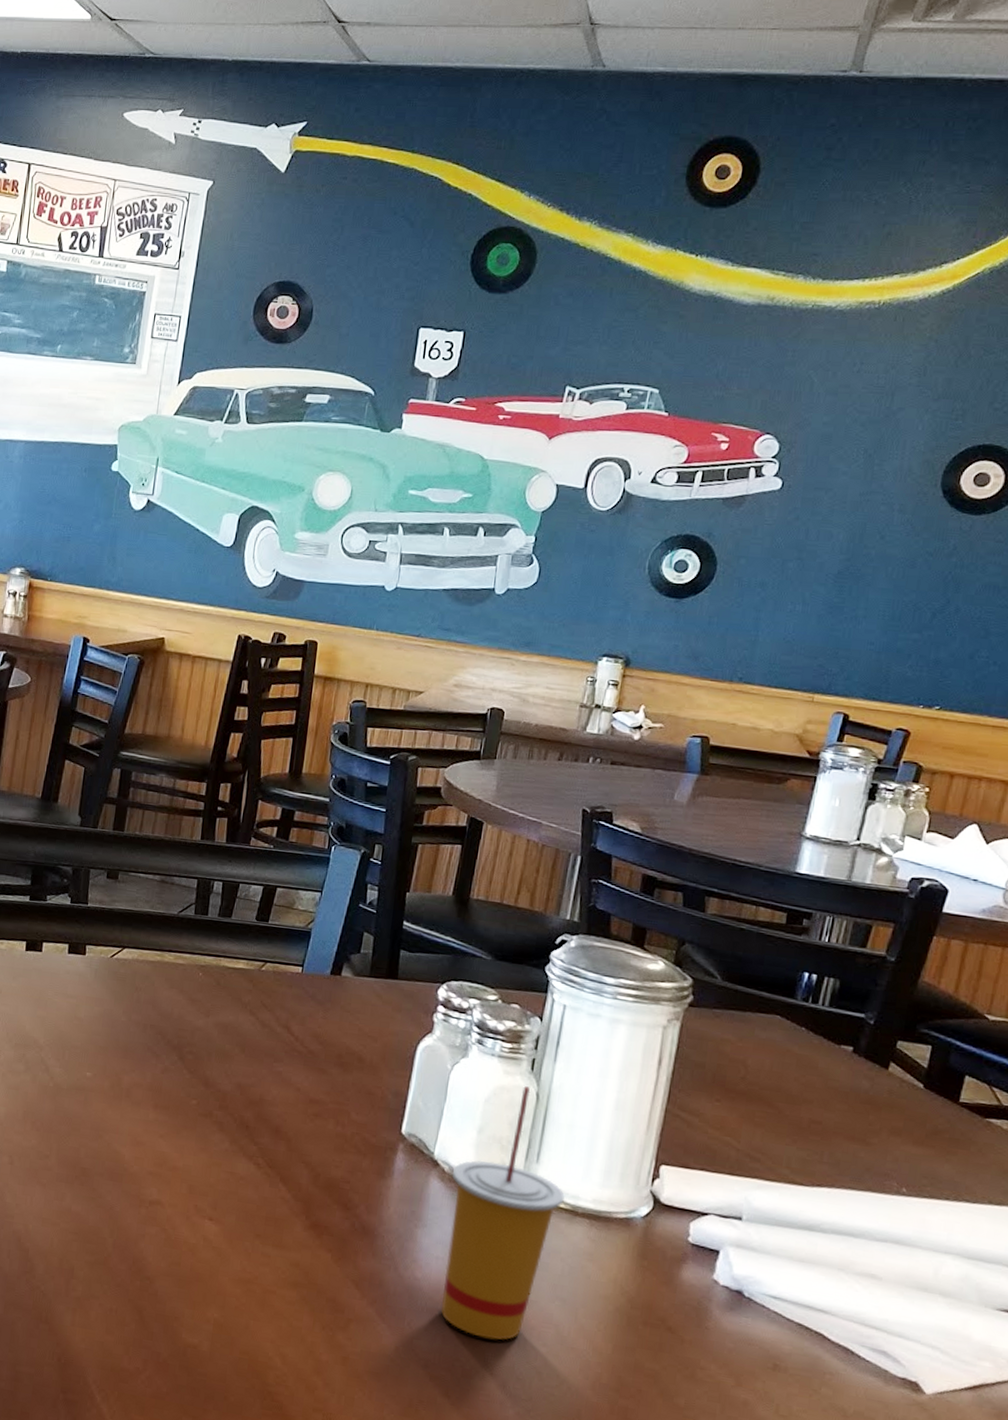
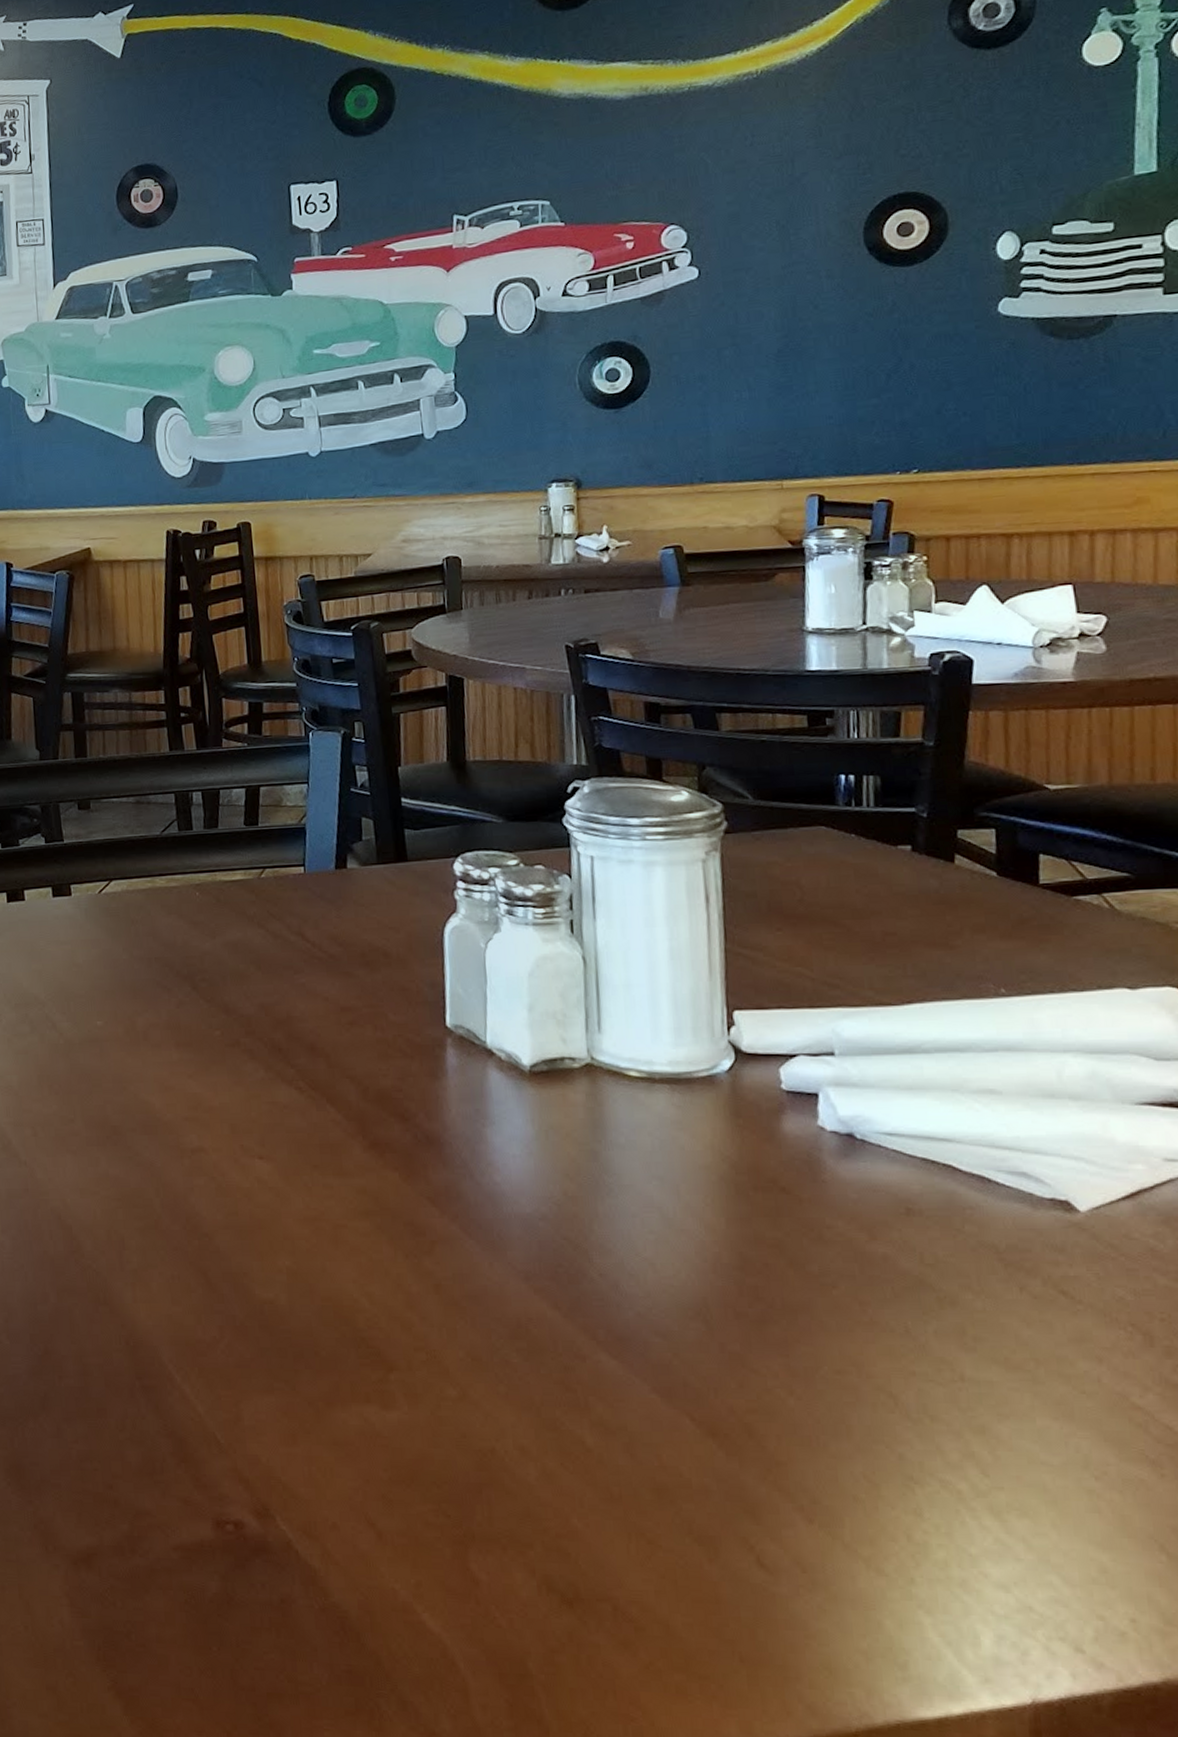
drinking cup: present [441,1086,565,1340] -> none [510,951,638,1236]

